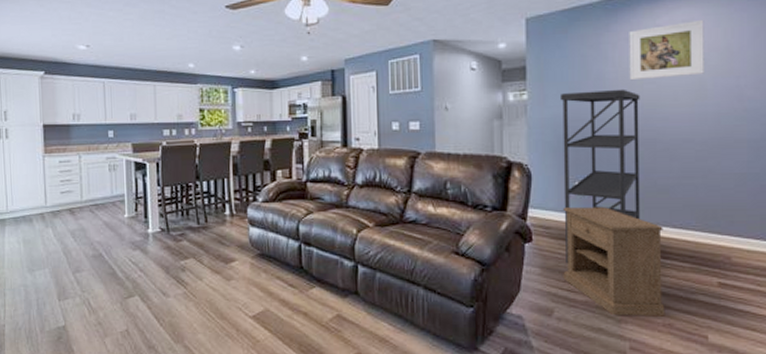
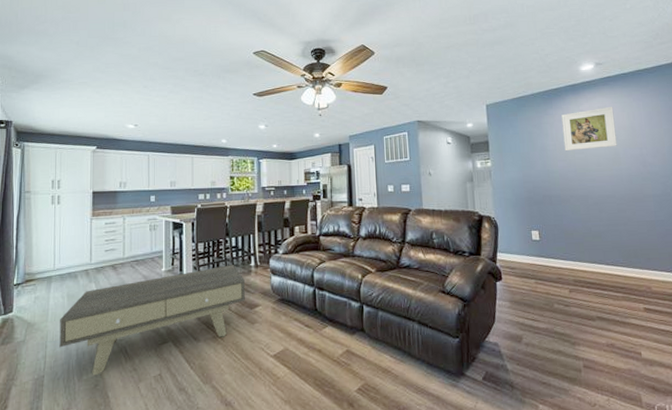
coffee table: none [17,213,219,328] -> present [59,265,245,376]
shelving unit: present [559,89,640,264] -> none [515,157,582,298]
nightstand: present [562,207,665,317] -> none [523,250,608,340]

